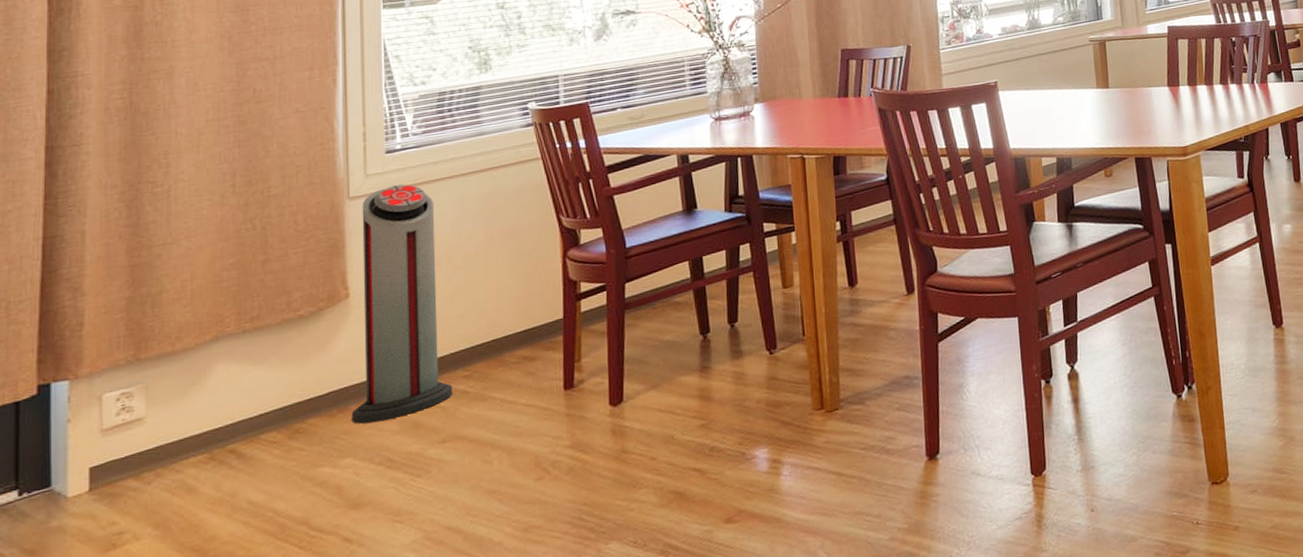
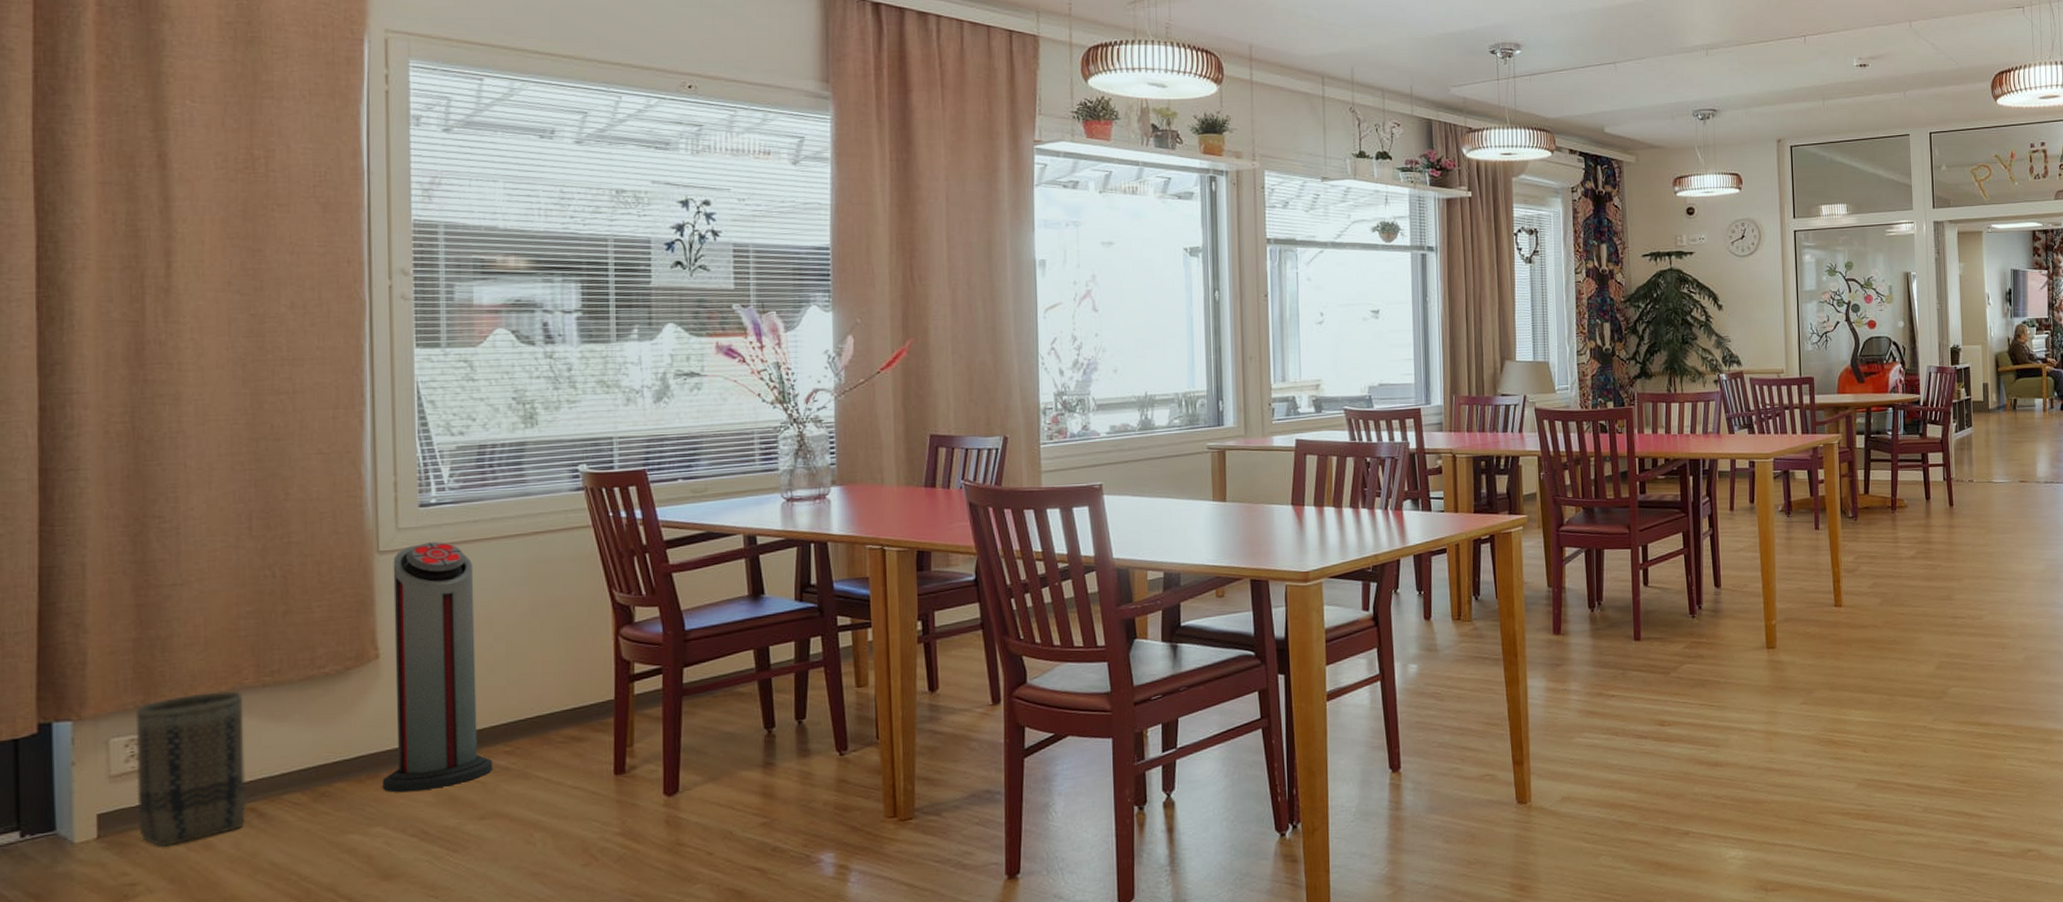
basket: none [126,339,227,494] -> present [135,691,247,847]

